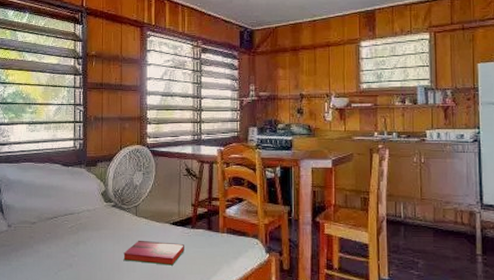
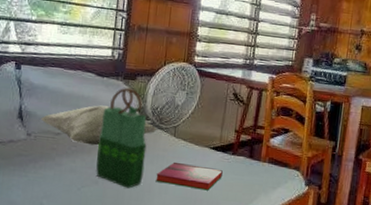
decorative pillow: none [18,193,120,231] -> present [40,105,157,146]
tote bag: none [69,174,112,269] -> present [96,87,147,189]

